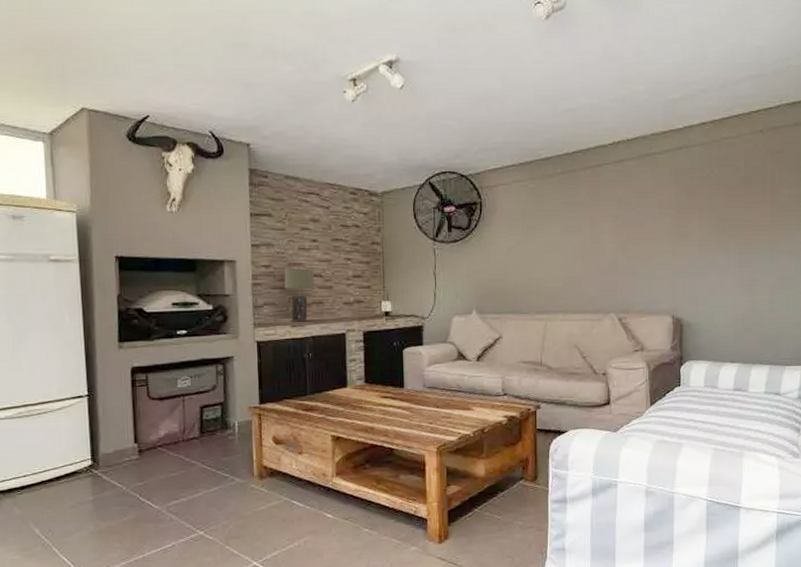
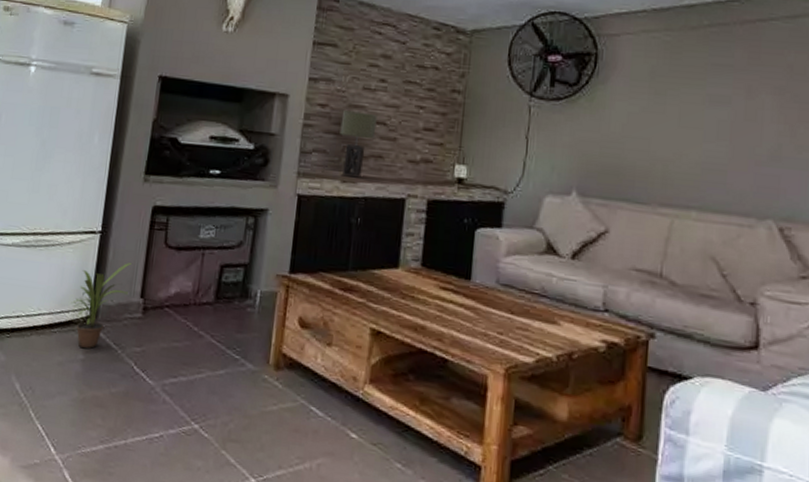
potted plant: none [72,417,123,492] -> present [71,263,132,349]

